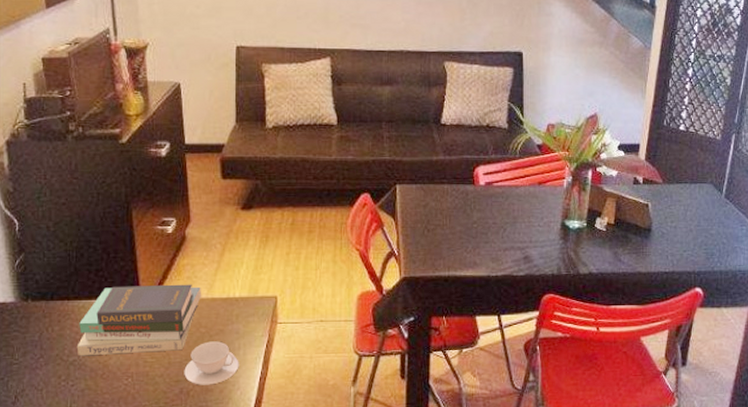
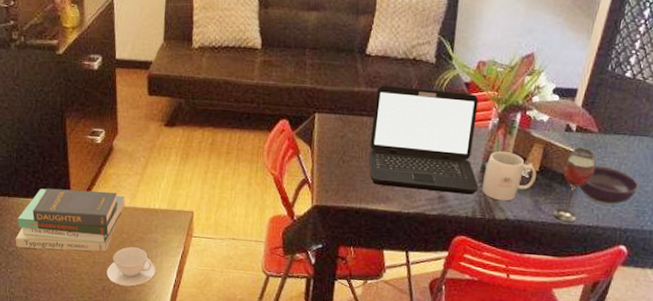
laptop: none [452,151,561,253] -> present [368,84,479,195]
mug: none [563,207,612,256] -> present [481,151,537,201]
wineglass: none [632,199,664,270] -> present [552,147,596,222]
bowl: none [653,214,705,250] -> present [579,165,639,205]

